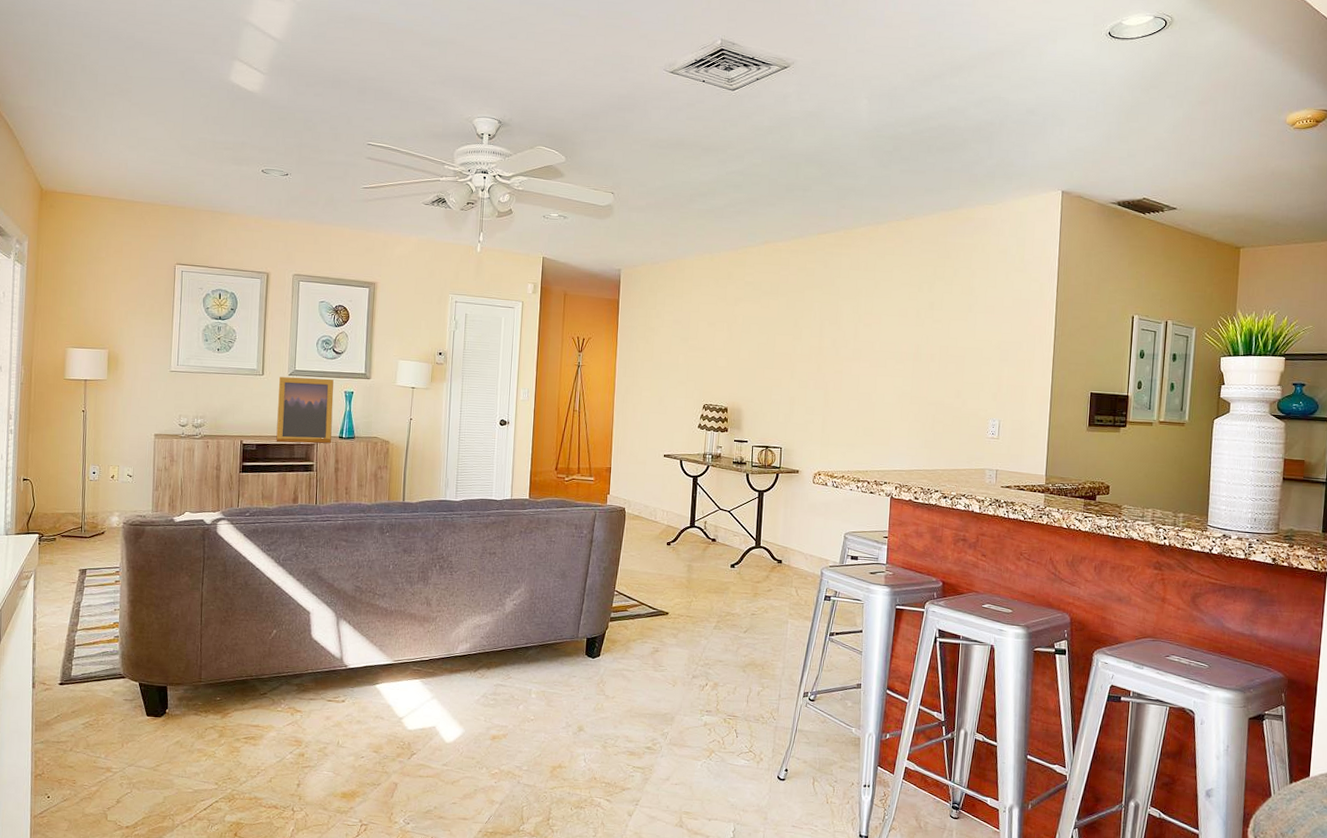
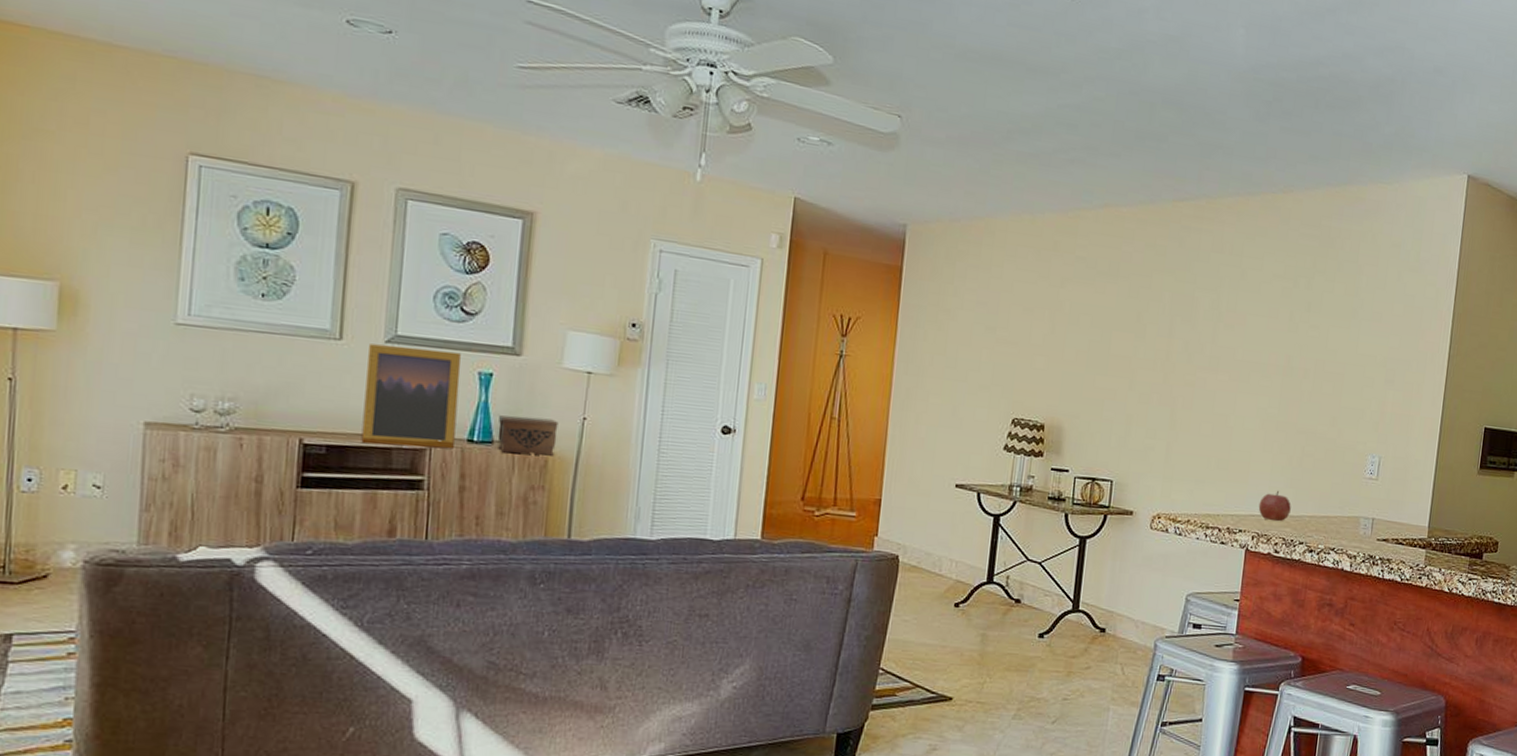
decorative box: none [357,419,395,446] -> present [497,415,559,458]
fruit: none [899,450,926,475] -> present [1258,490,1291,522]

